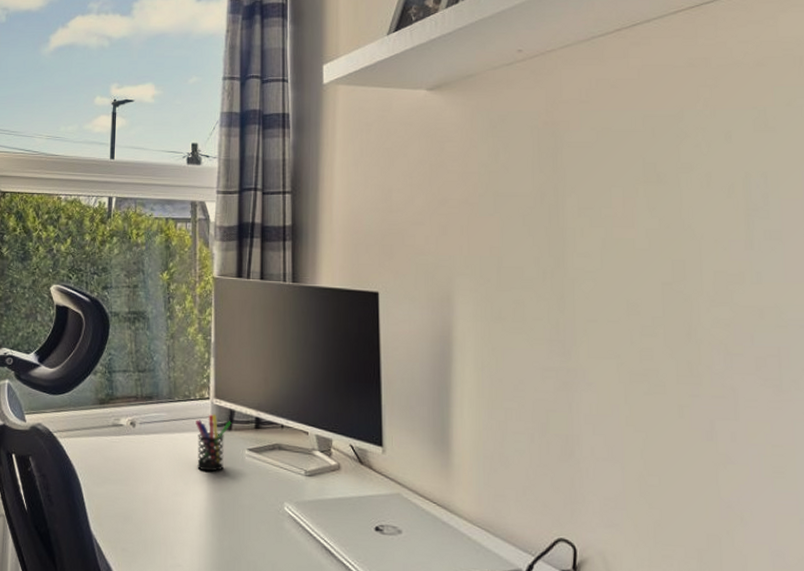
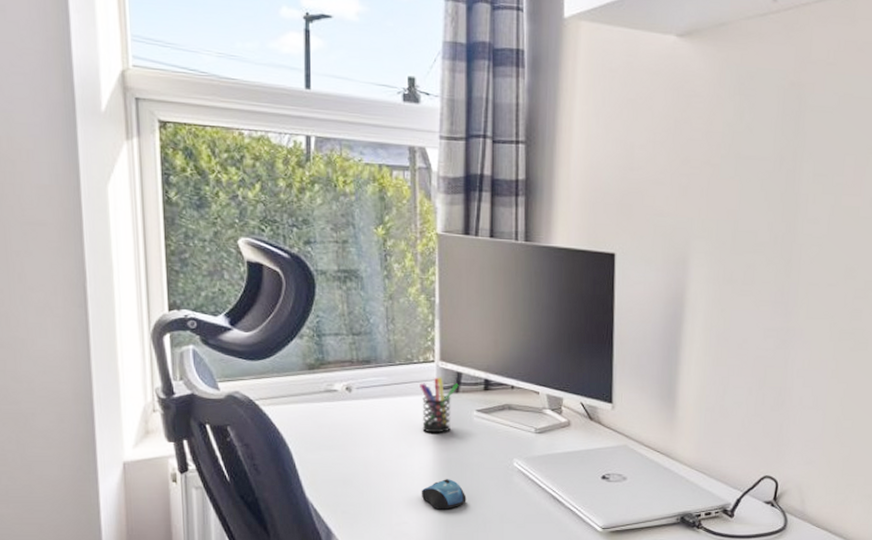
computer mouse: none [194,520,238,553] -> present [421,479,467,509]

